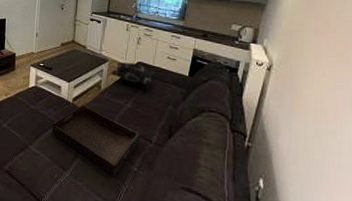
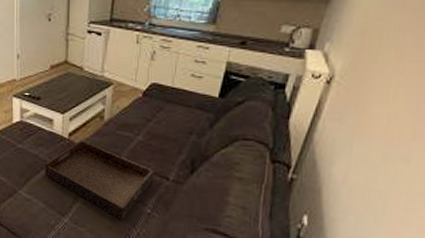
decorative pillow: present [110,62,157,85] -> none [116,85,176,112]

